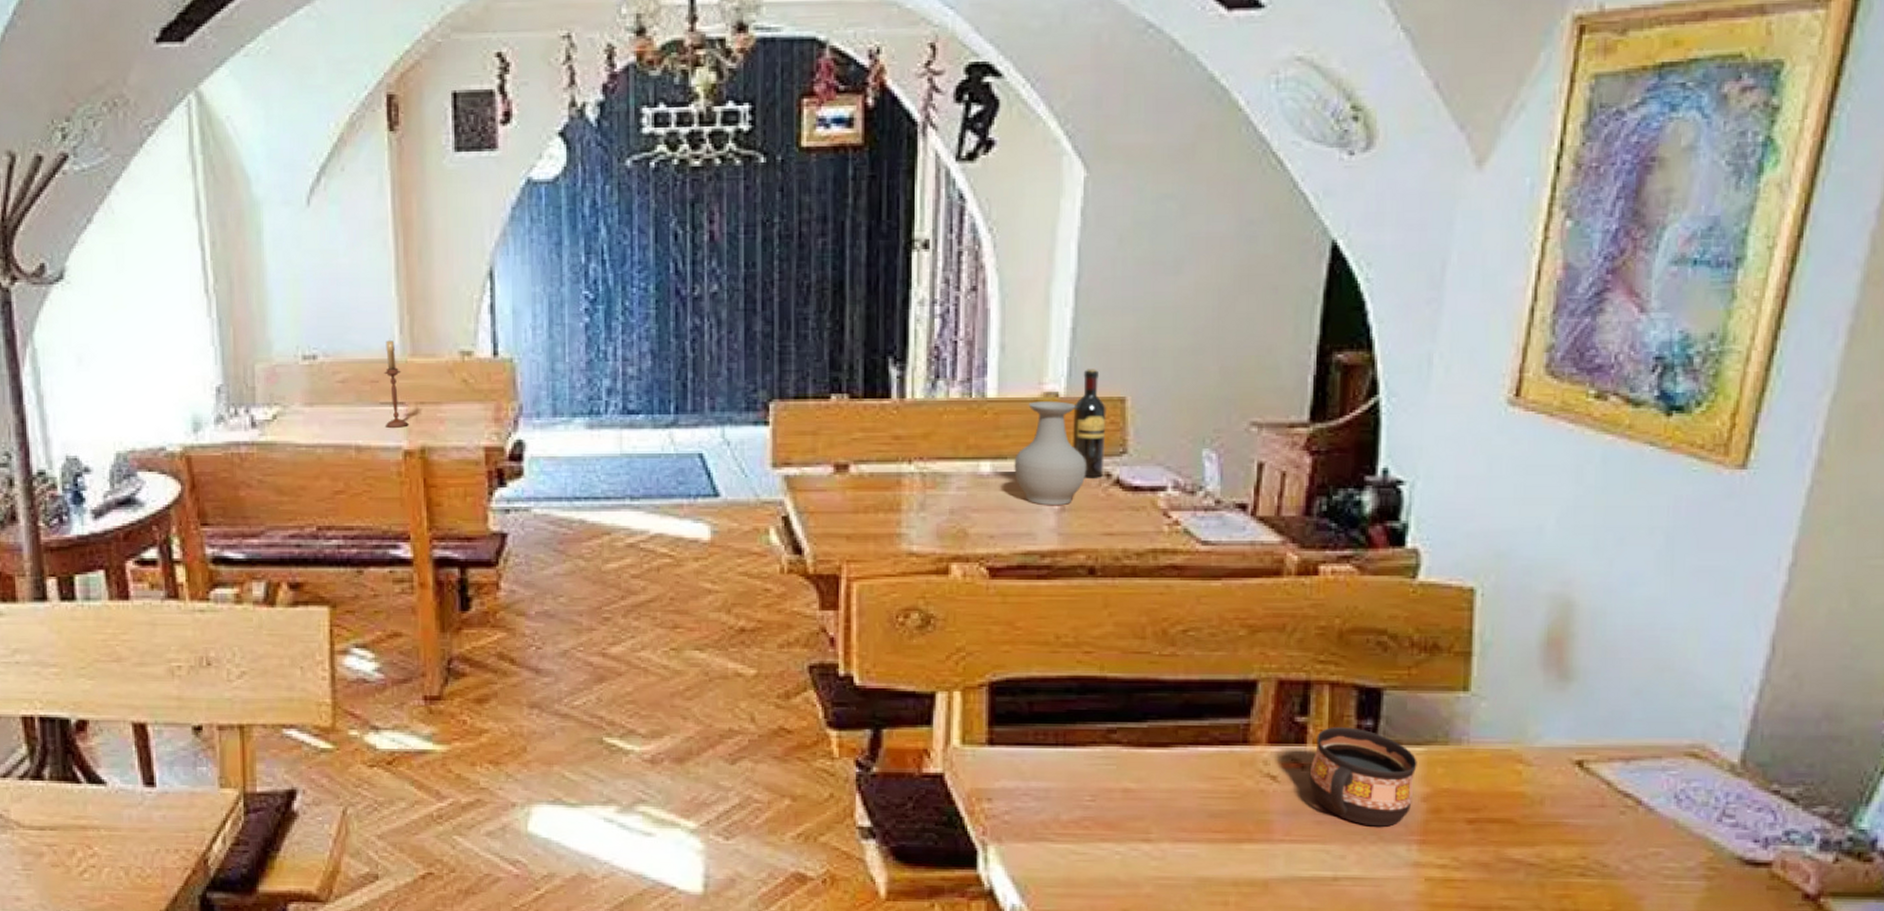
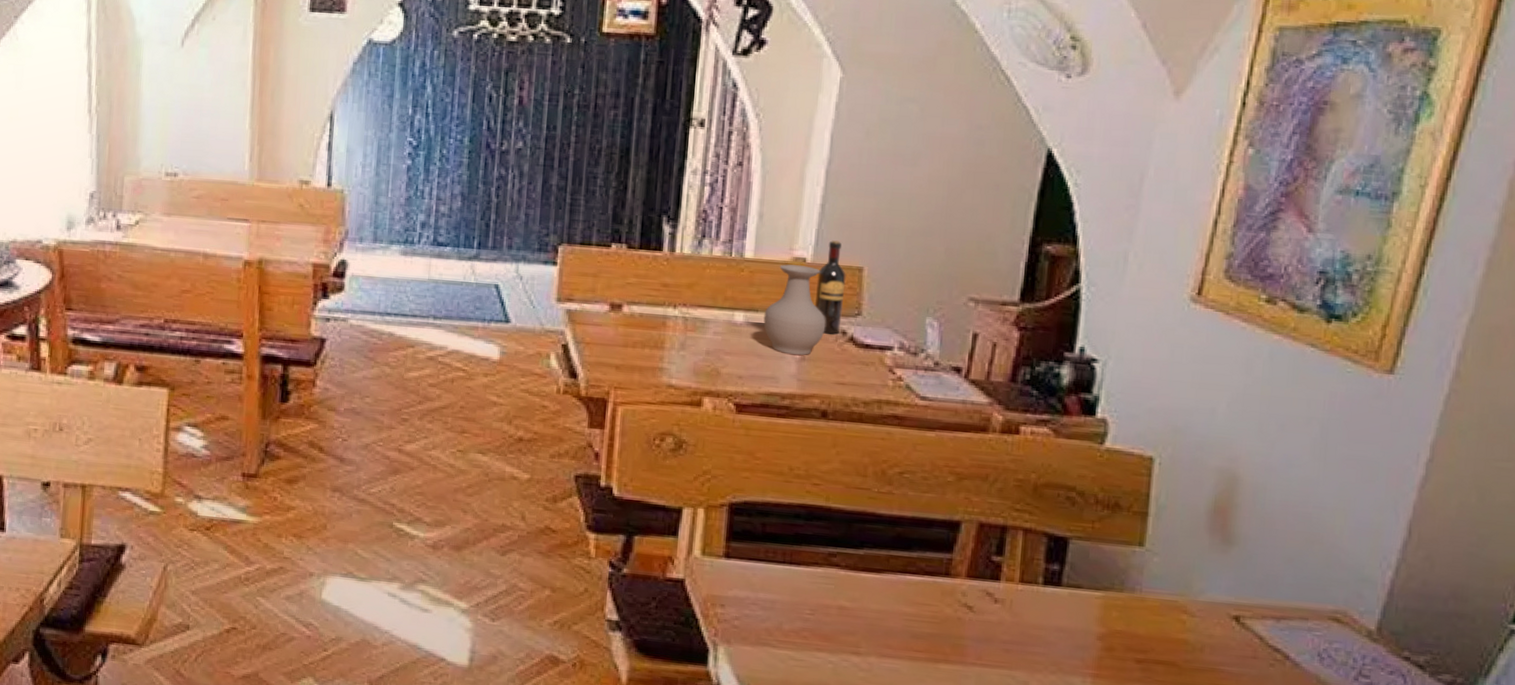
candlestick: present [384,338,409,428] -> none [231,164,250,241]
cup: present [1309,727,1417,827] -> none [1000,568,1096,660]

